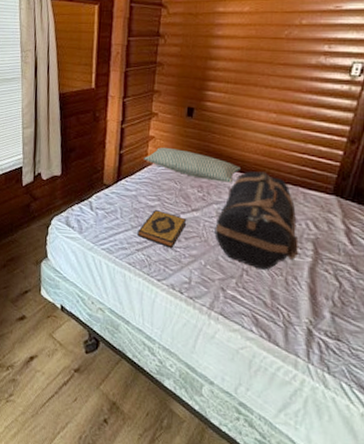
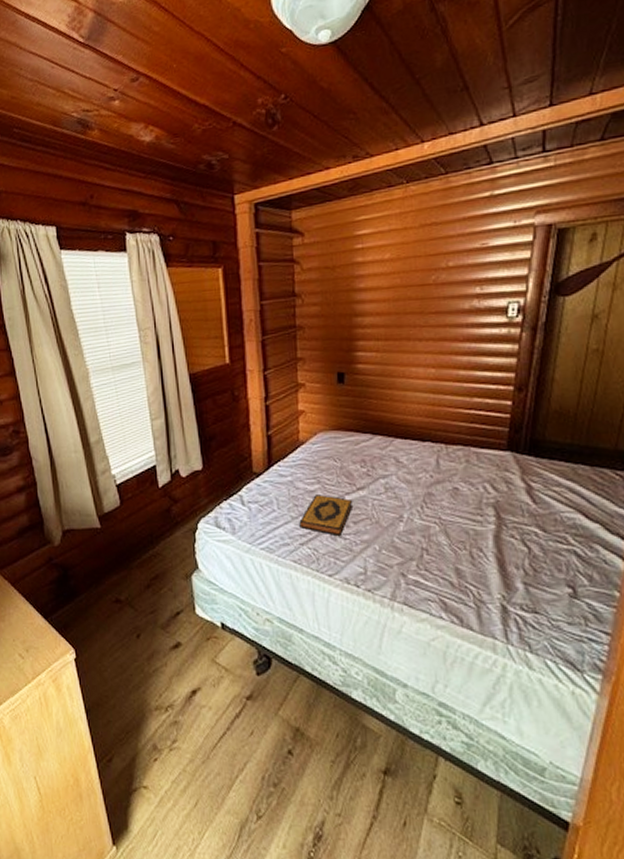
pillow: present [144,147,240,183] -> none [295,421,405,453]
duffel bag: present [214,171,299,270] -> none [385,435,479,546]

